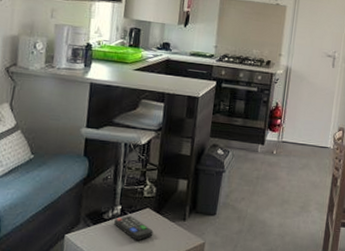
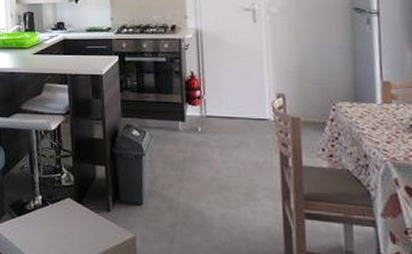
remote control: present [114,215,154,241] -> none [37,205,78,234]

